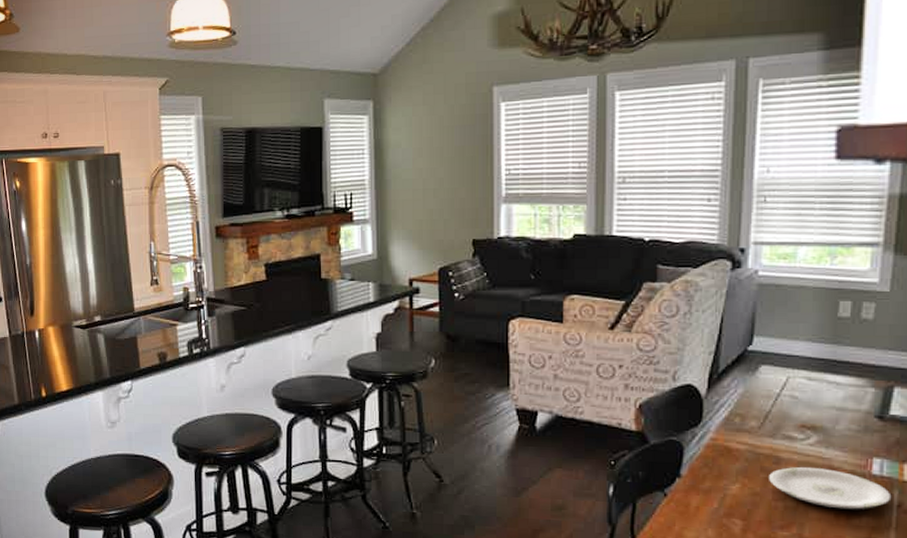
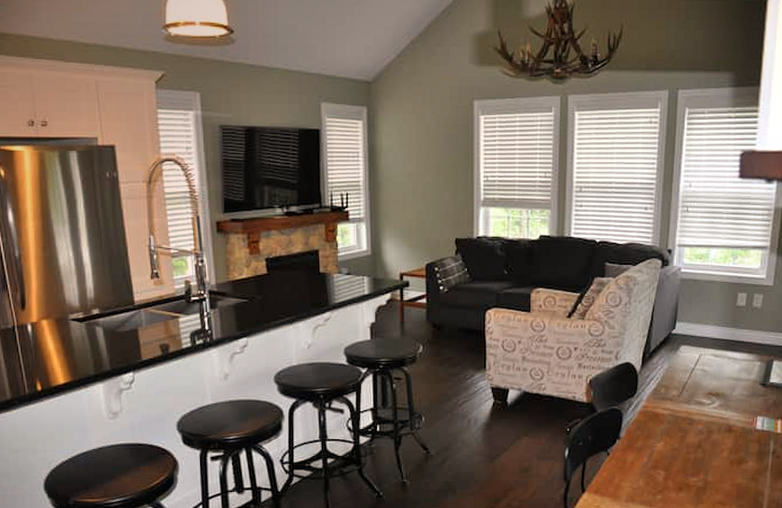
plate: present [769,467,892,510] -> none [685,426,769,458]

